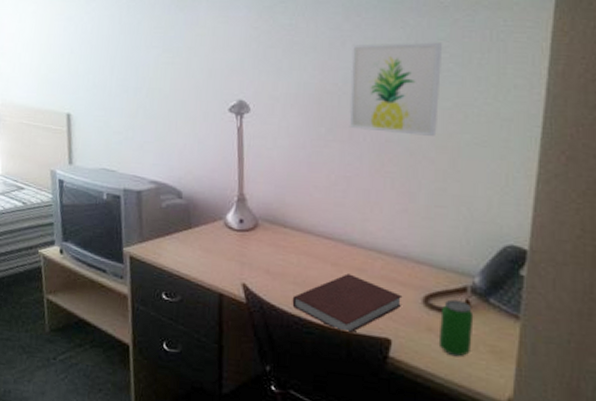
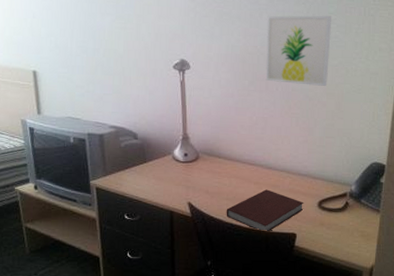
beverage can: present [438,299,474,358] -> none [328,202,351,241]

